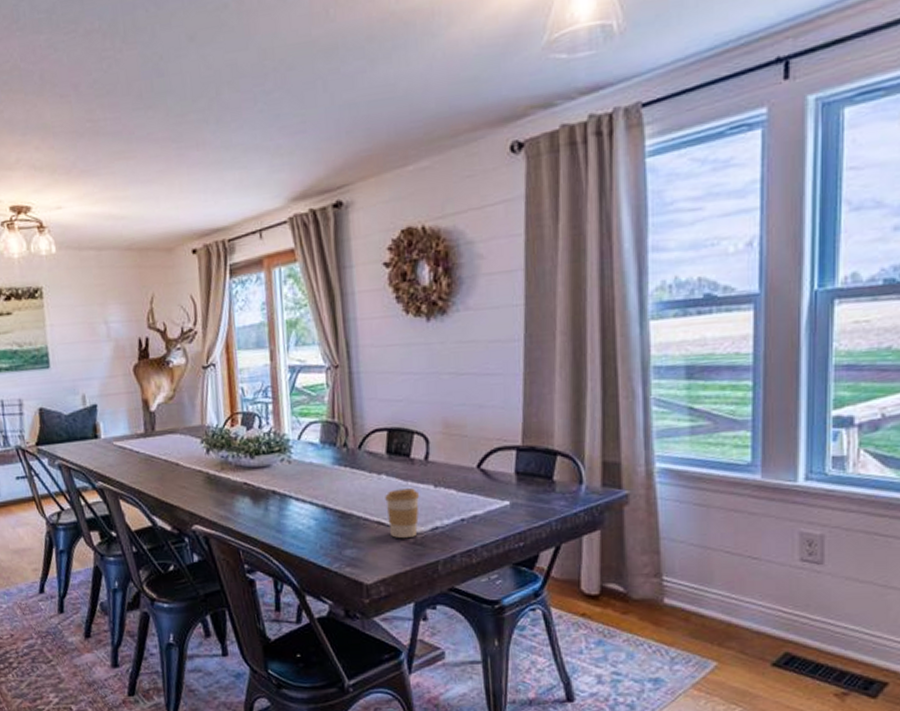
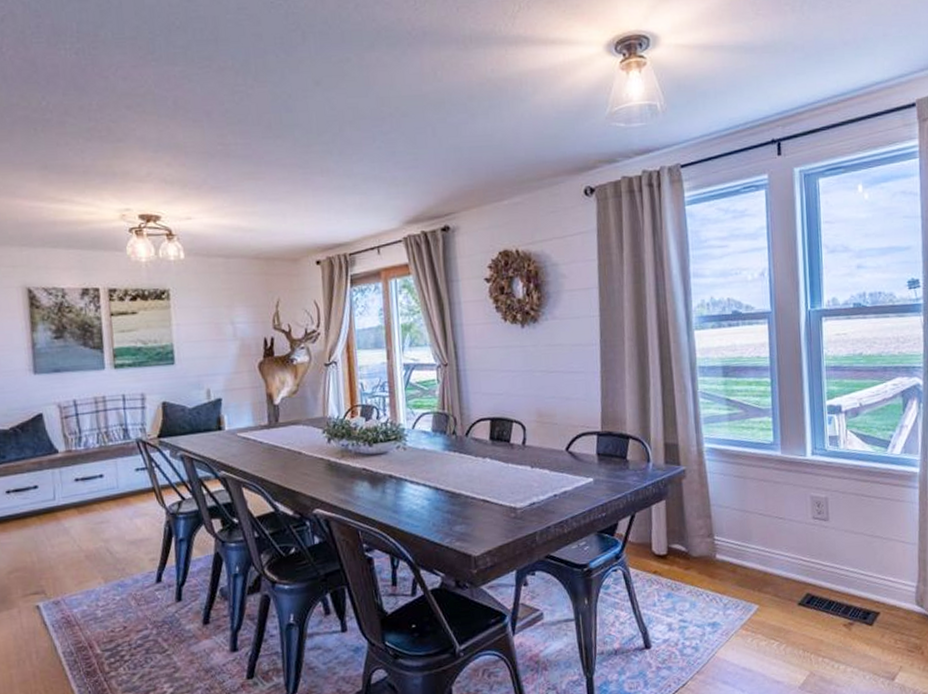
coffee cup: present [385,488,420,539] -> none [489,469,519,514]

